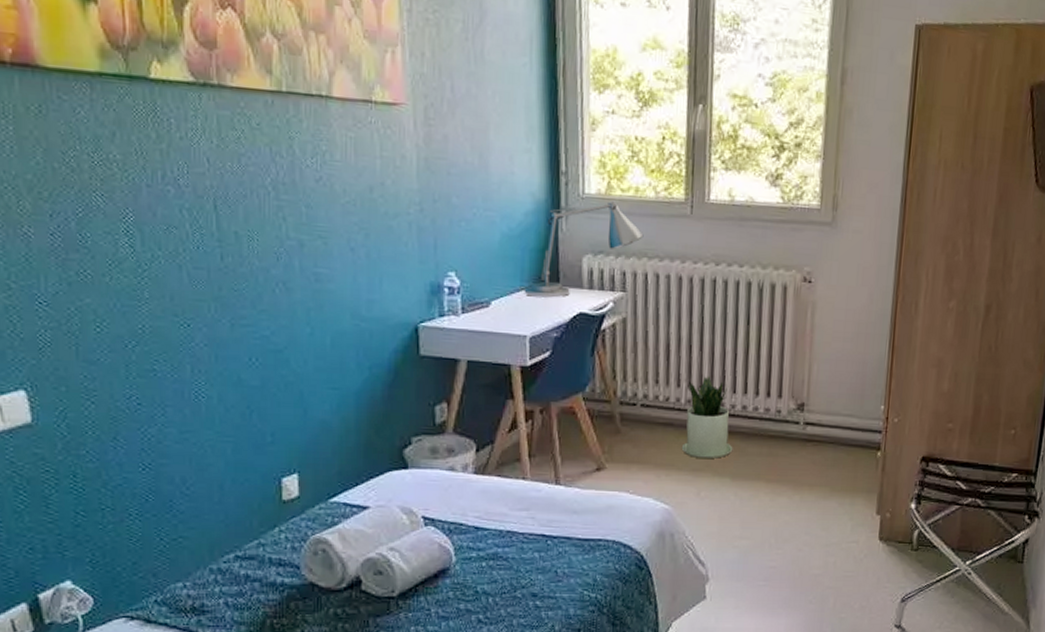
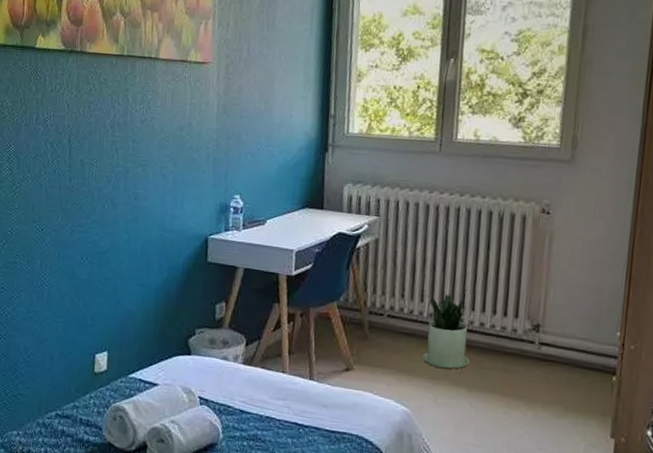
desk lamp: present [524,200,644,298] -> none [293,139,397,219]

